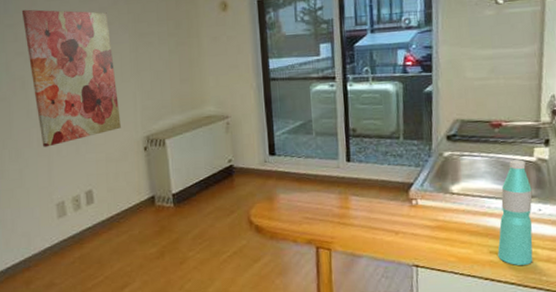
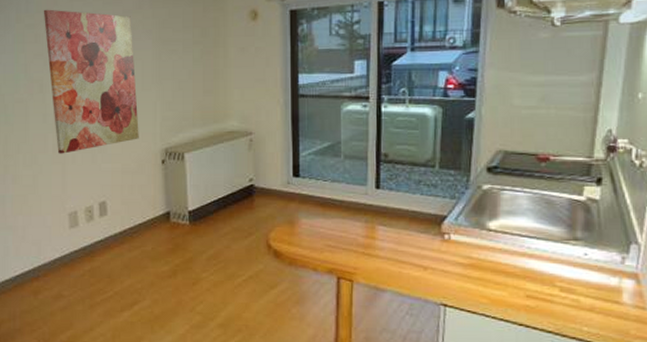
water bottle: present [497,159,533,265] -> none [535,198,579,313]

